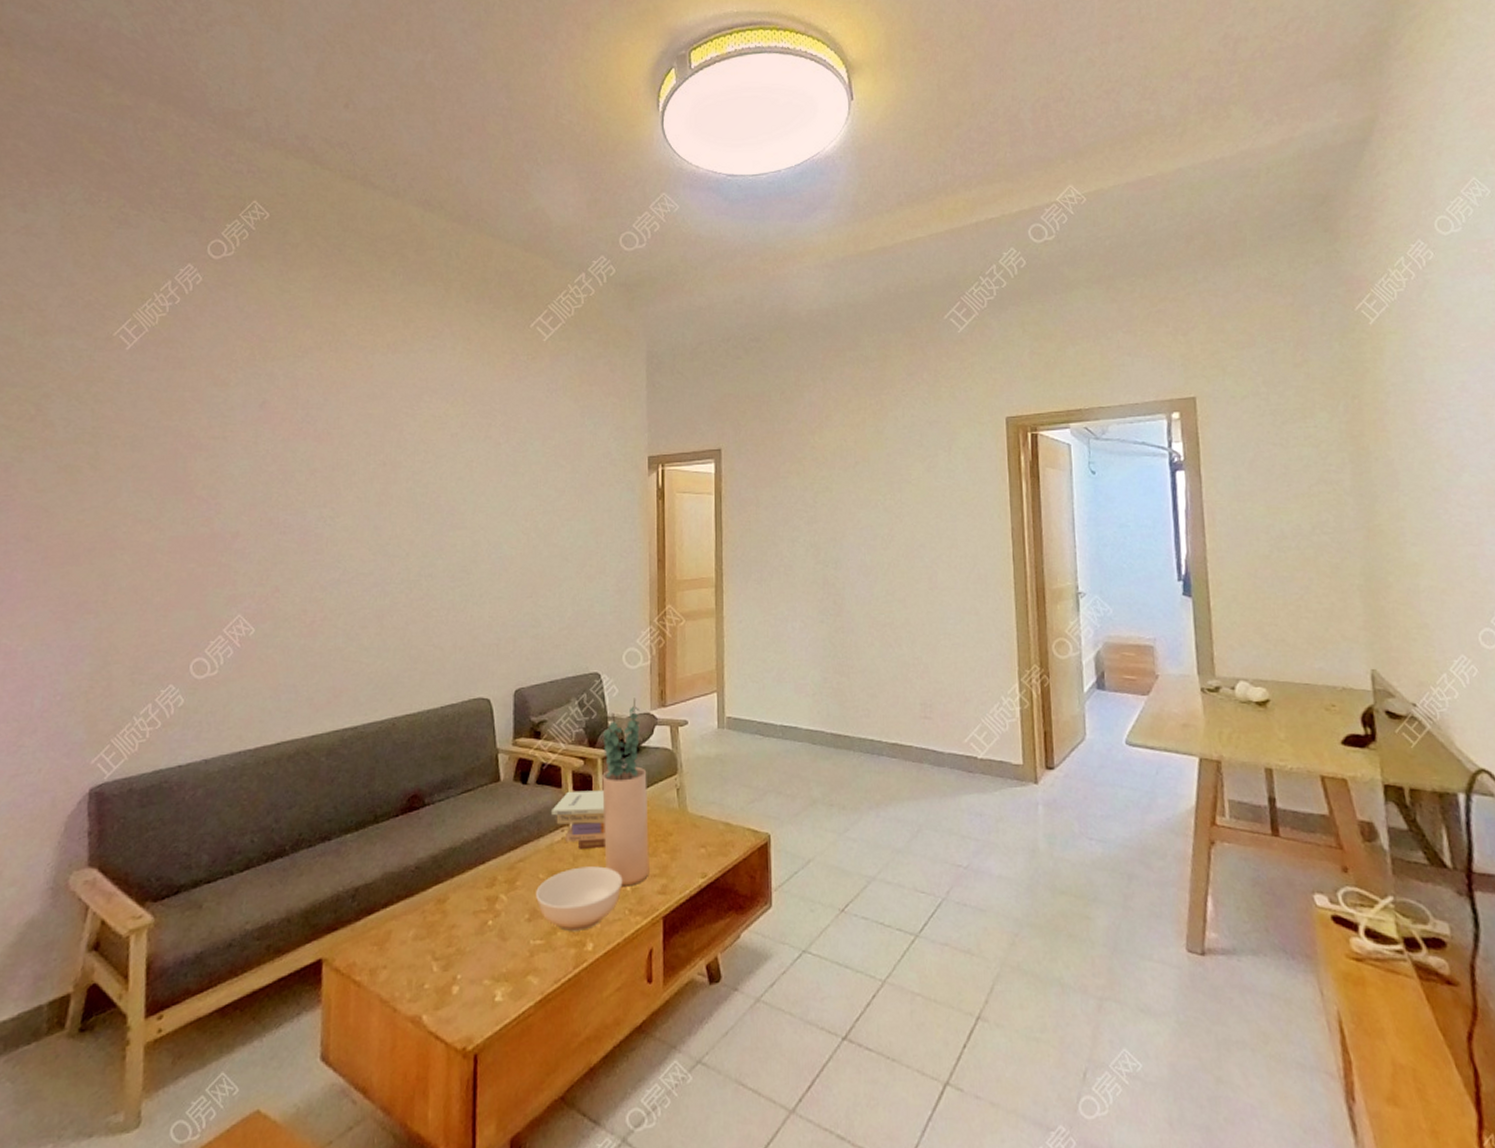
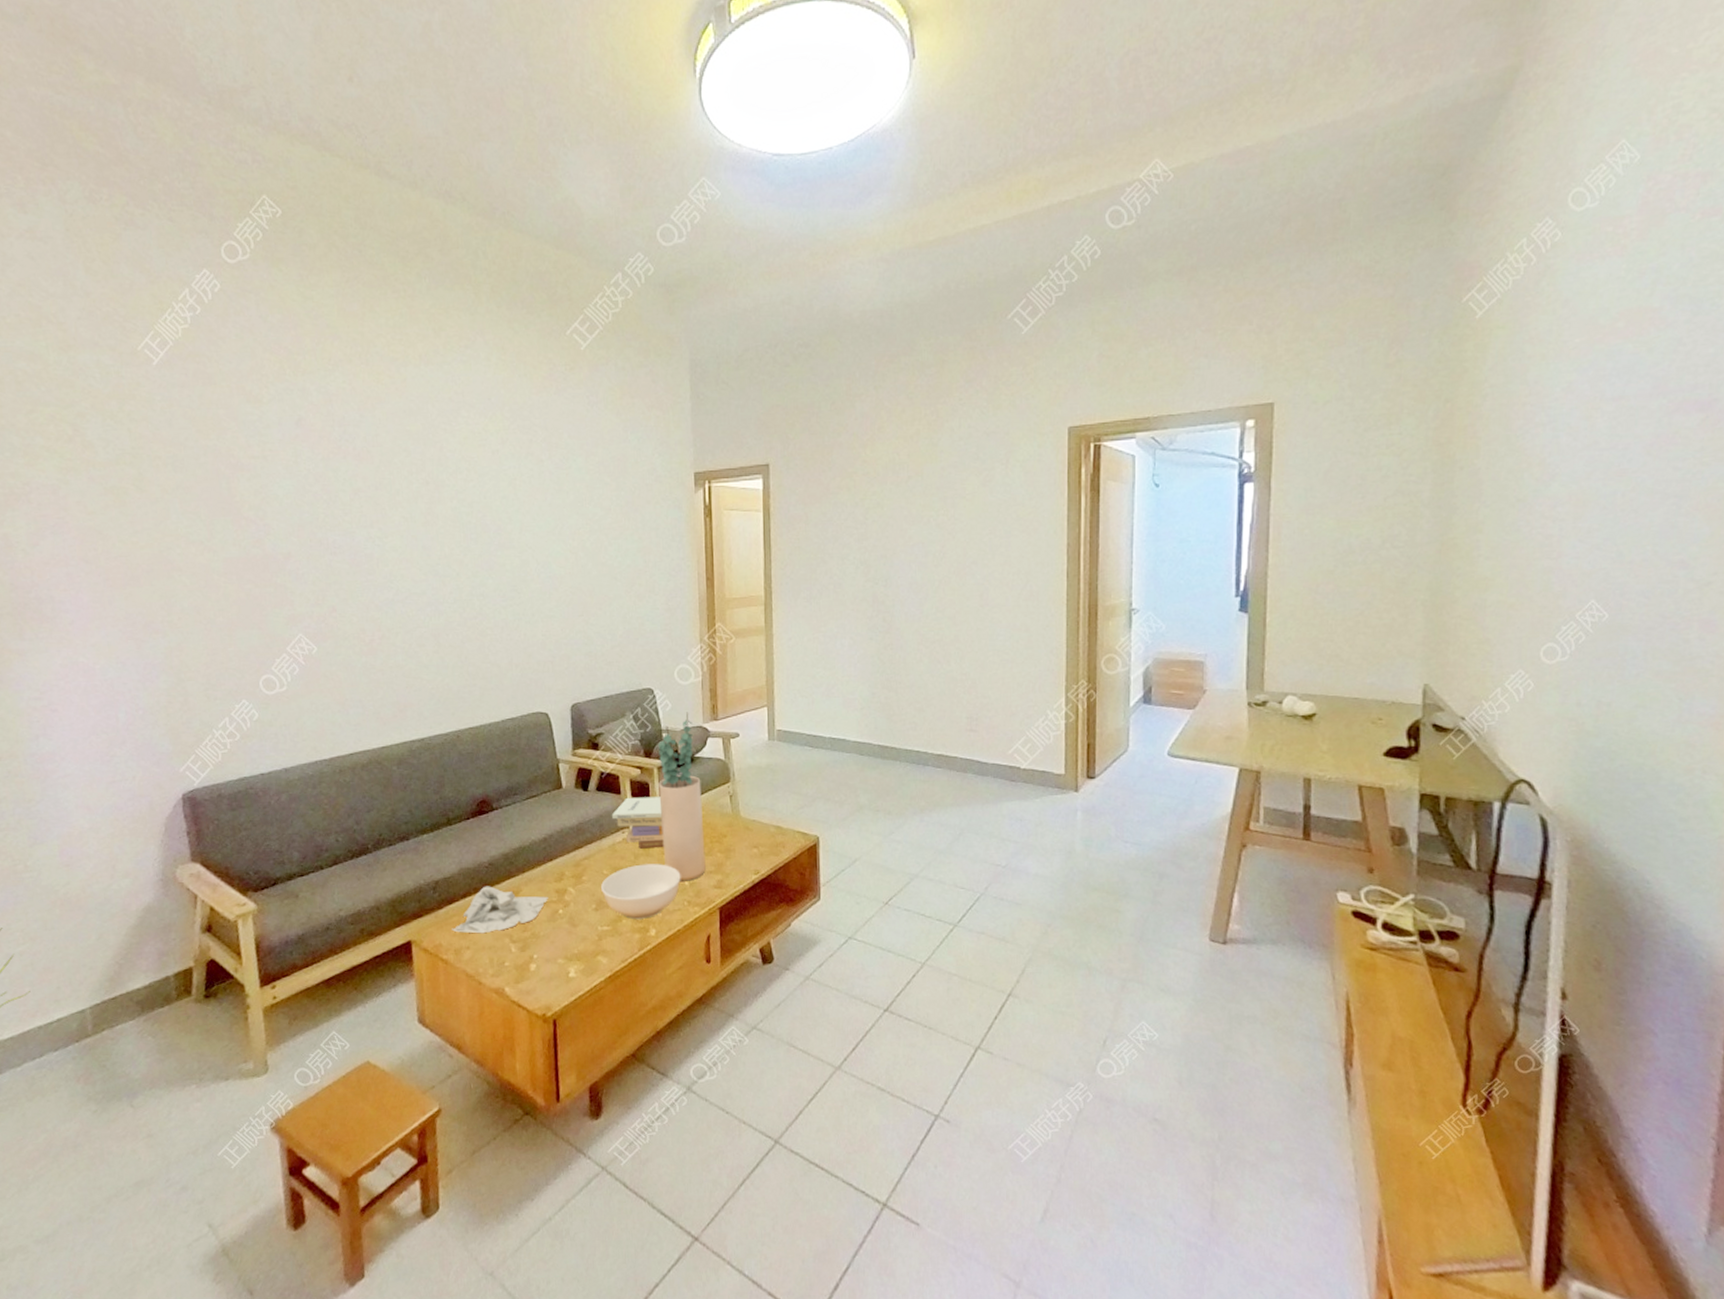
tissue: none [369,893,478,950] -> present [452,886,548,934]

